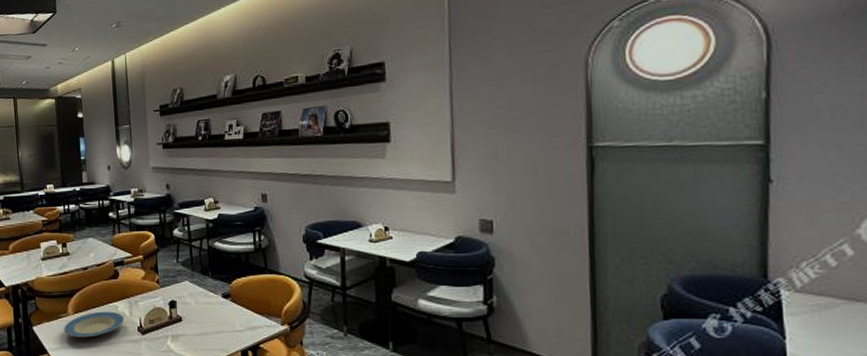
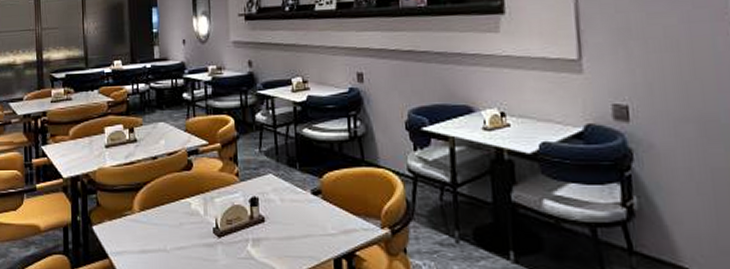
plate: present [64,311,125,337] -> none [128,209,198,240]

